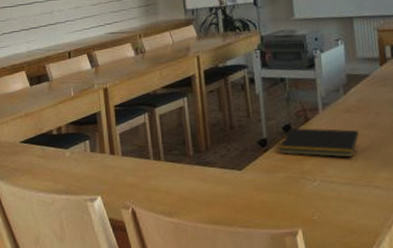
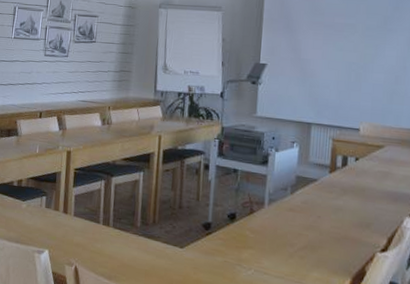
notepad: present [279,128,359,158] -> none [221,217,298,254]

